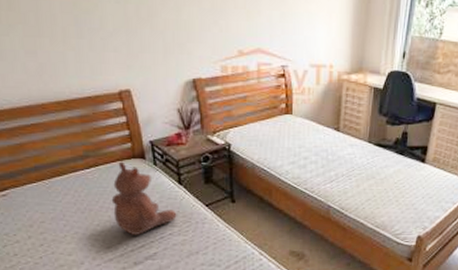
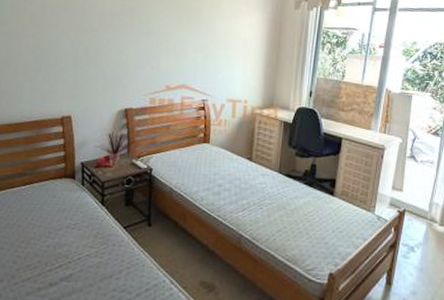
stuffed bear: present [111,161,177,235] -> none [38,180,96,254]

